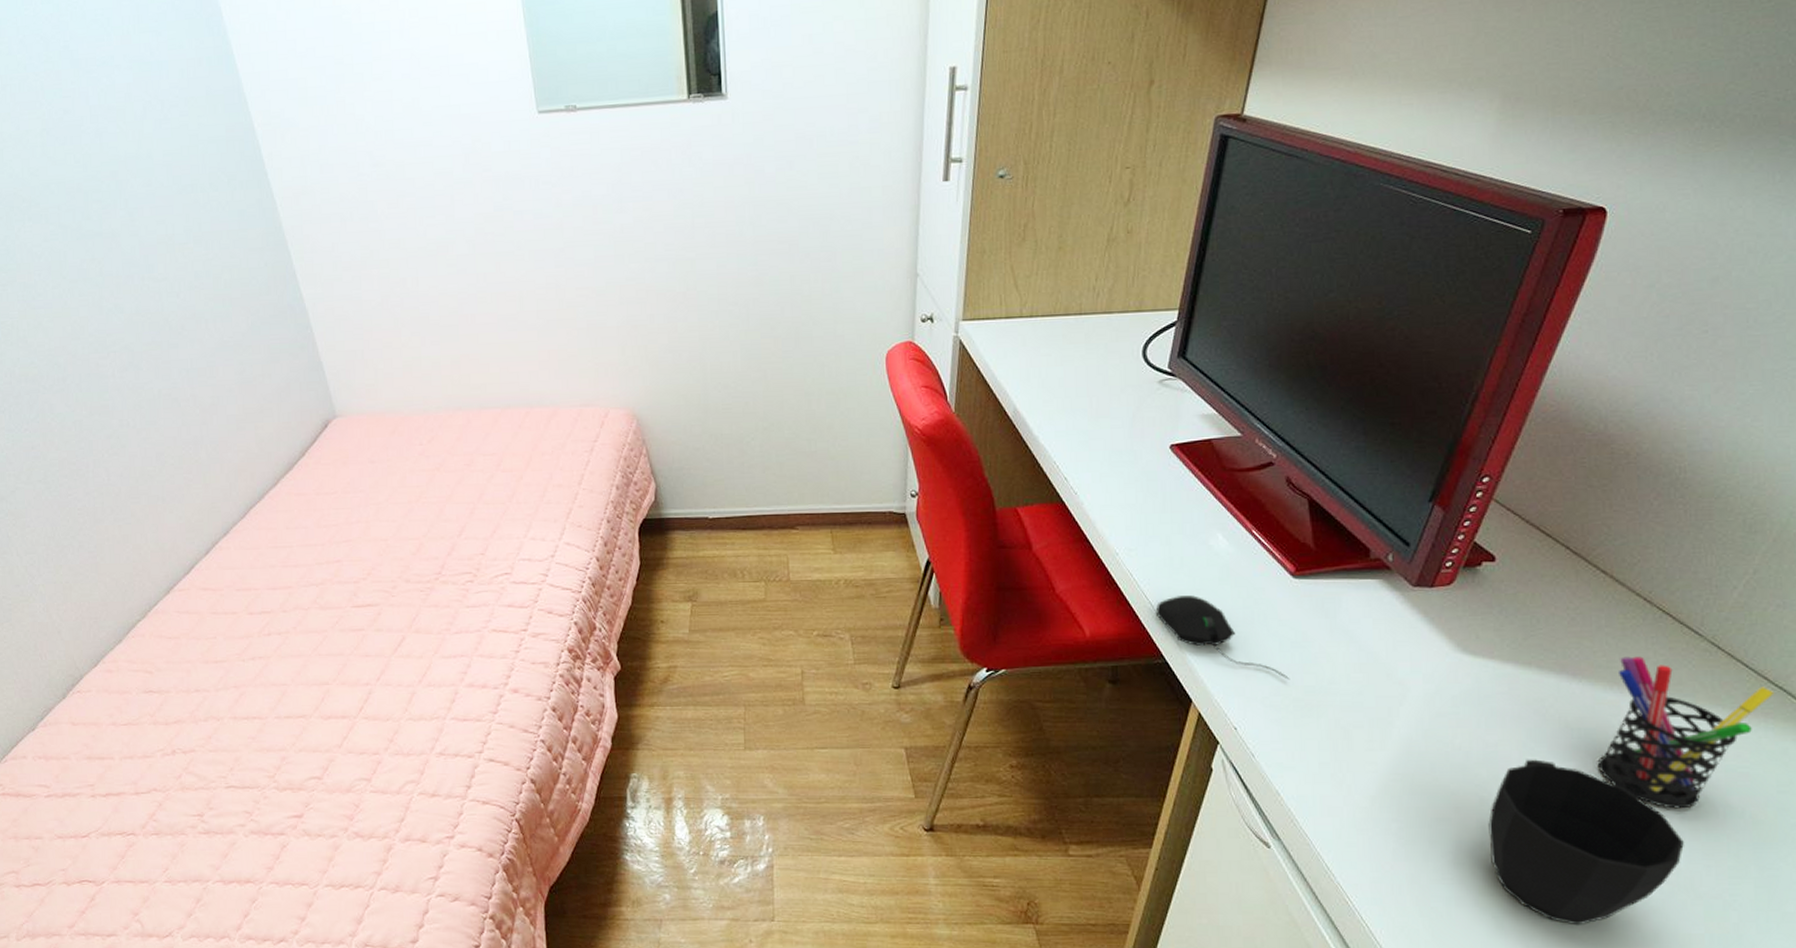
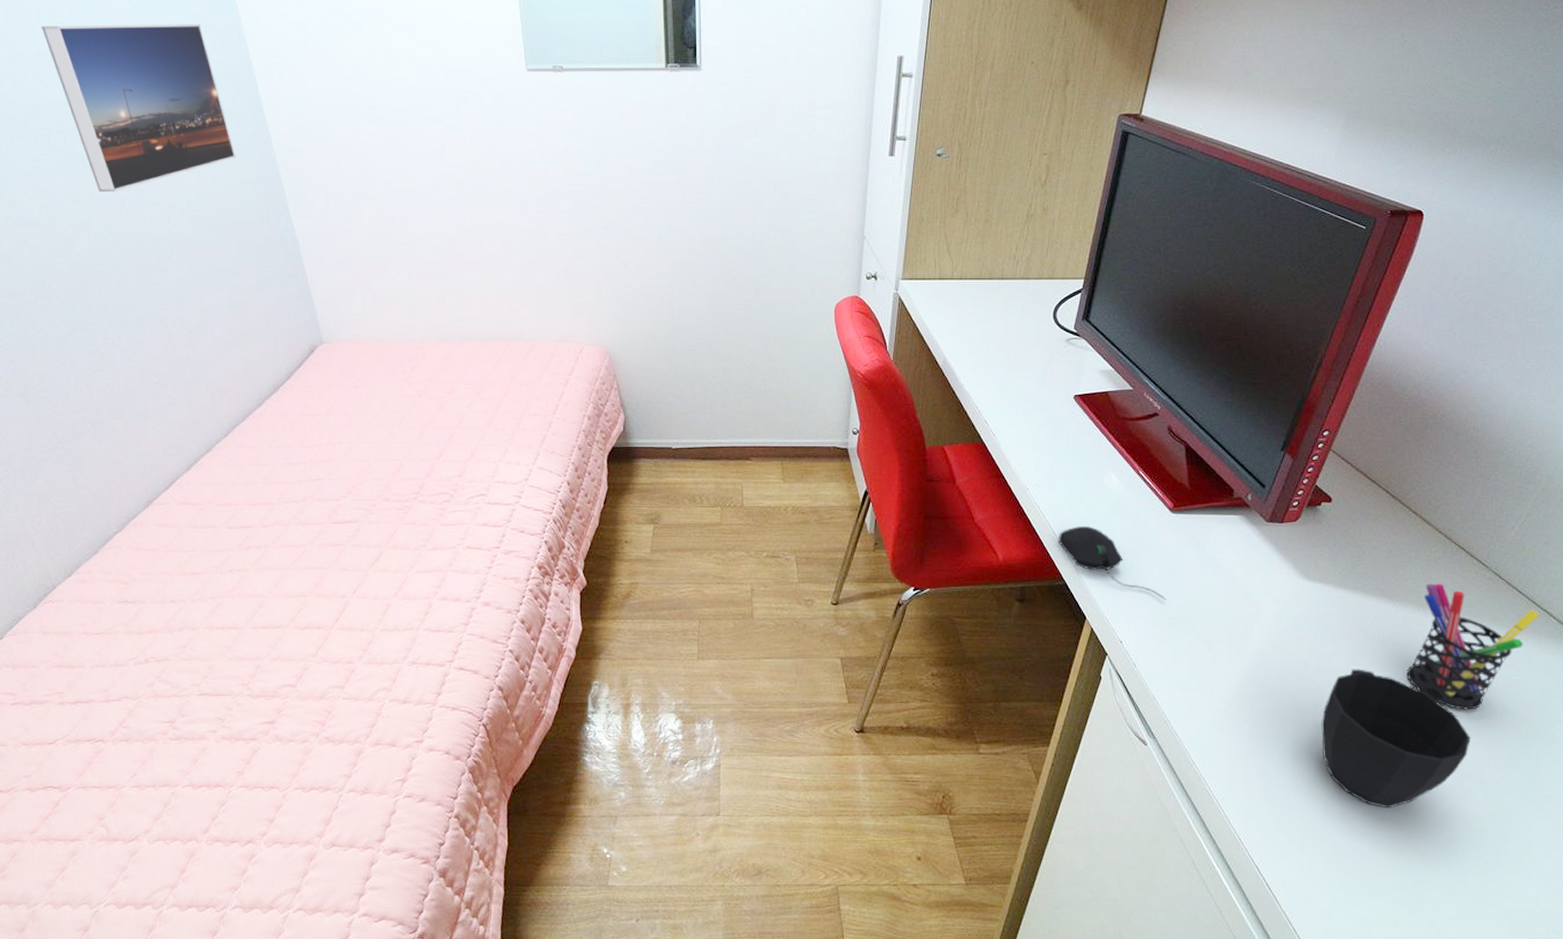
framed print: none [46,87,242,270] -> present [41,24,236,193]

